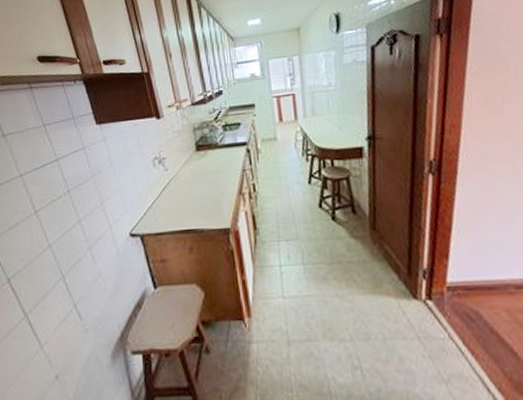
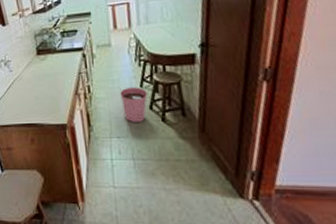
plant pot: none [287,184,316,223] -> present [120,87,147,122]

